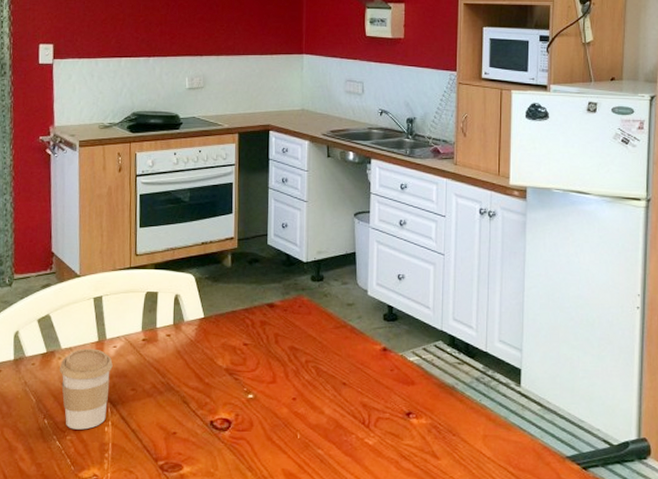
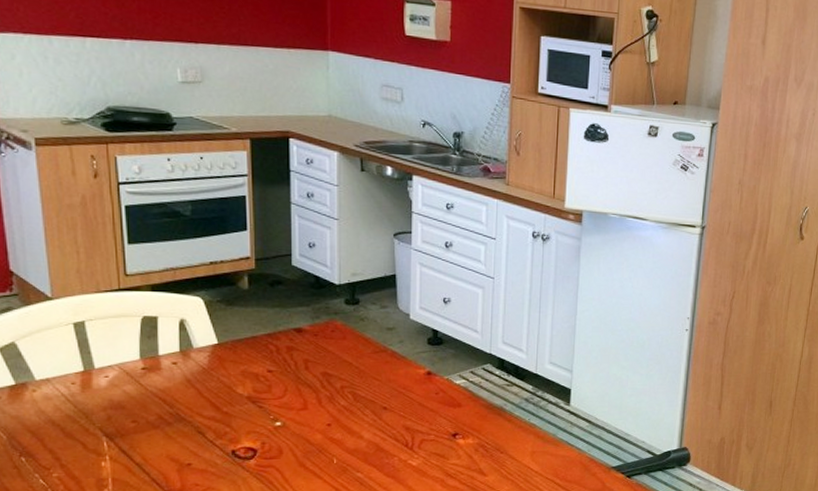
coffee cup: present [60,348,113,430] -> none [35,379,106,466]

